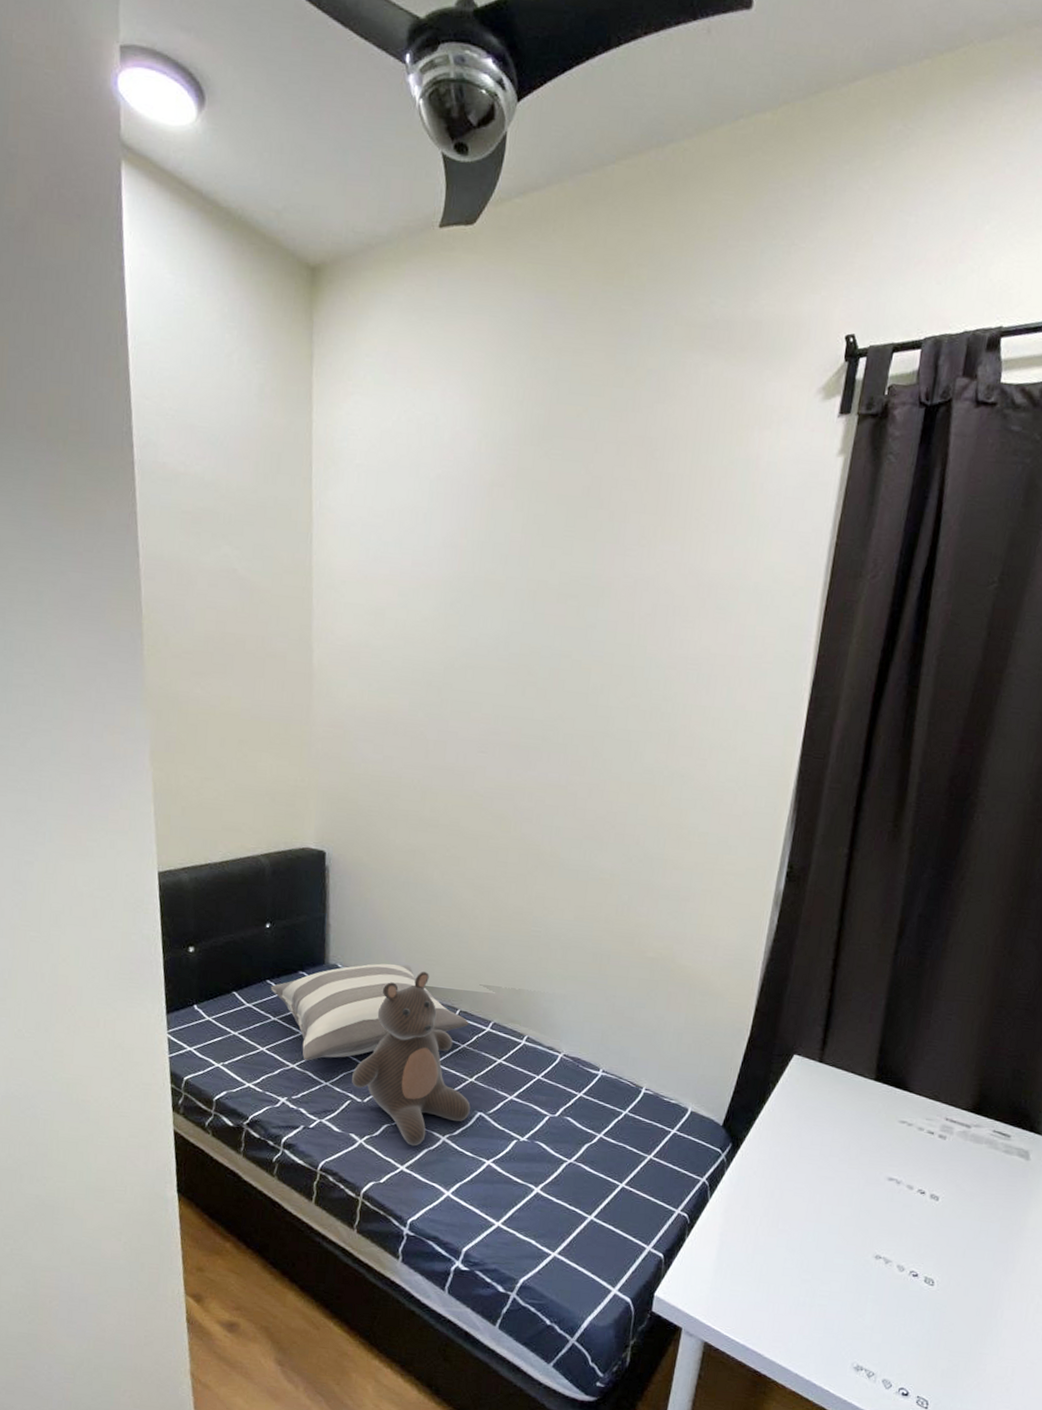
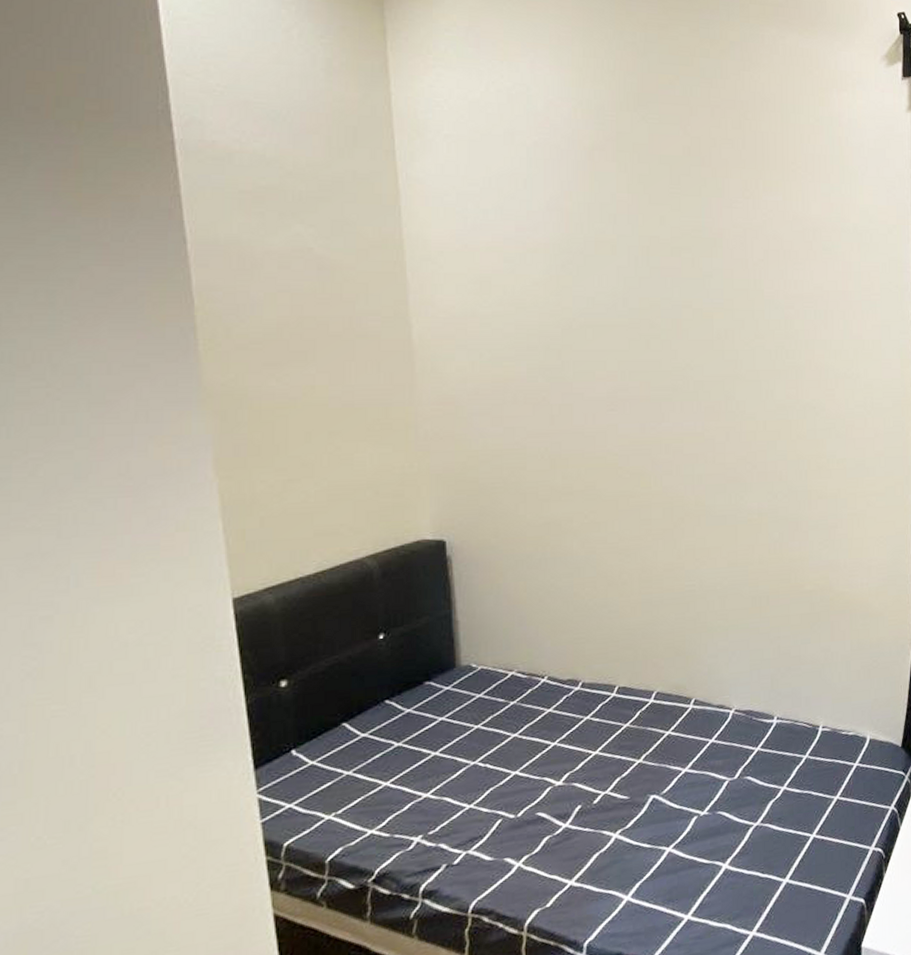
pillow: present [270,963,469,1061] -> none [390,649,630,785]
teddy bear: present [352,972,471,1146] -> none [501,652,642,854]

